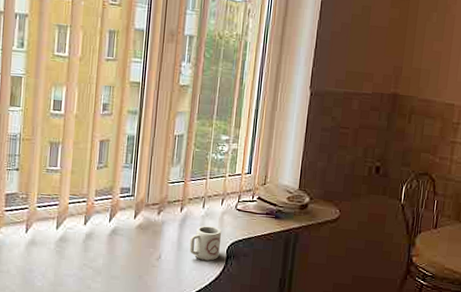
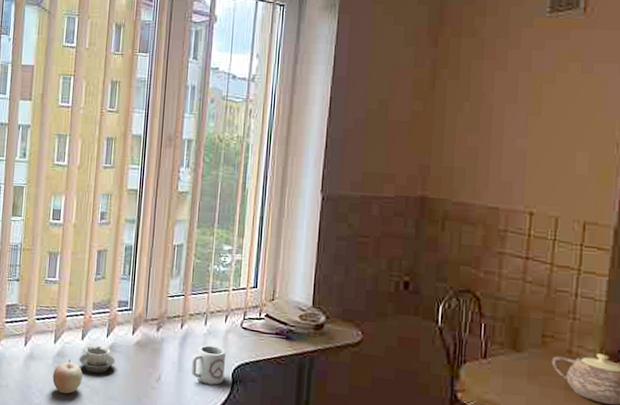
fruit: none [55,243,85,276] -> present [52,359,83,394]
cup: none [81,229,118,255] -> present [79,345,116,373]

